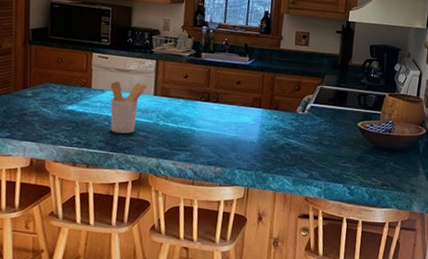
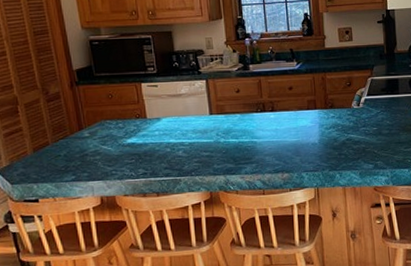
utensil holder: present [110,81,148,134] -> none [165,105,202,158]

